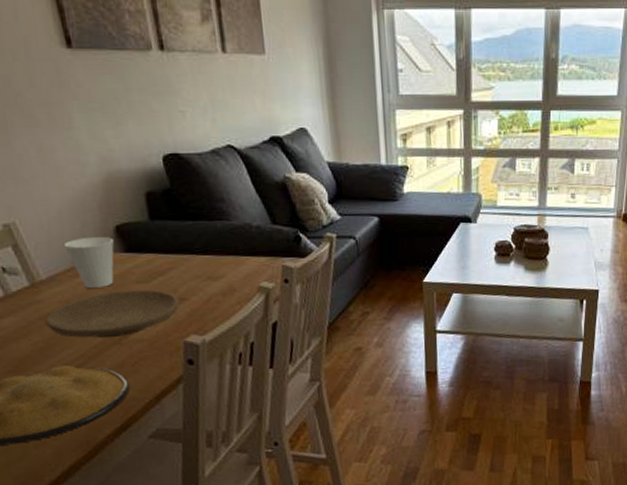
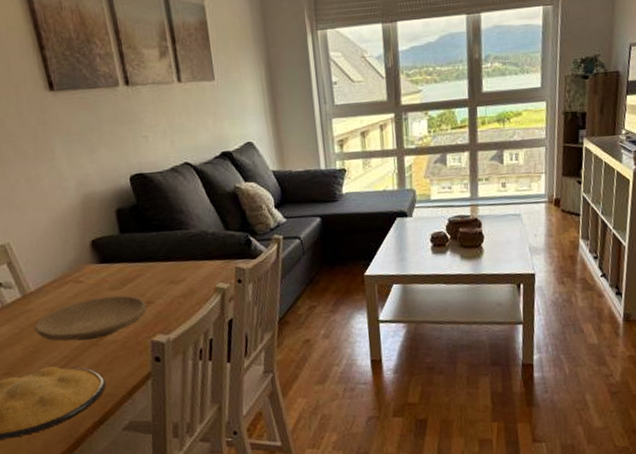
cup: present [63,236,114,289] -> none [48,250,91,298]

